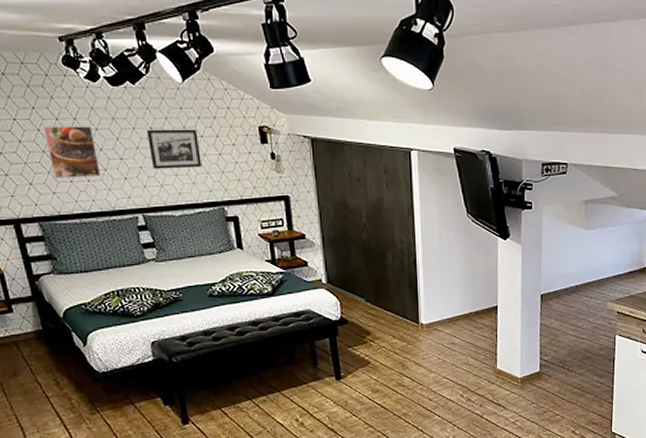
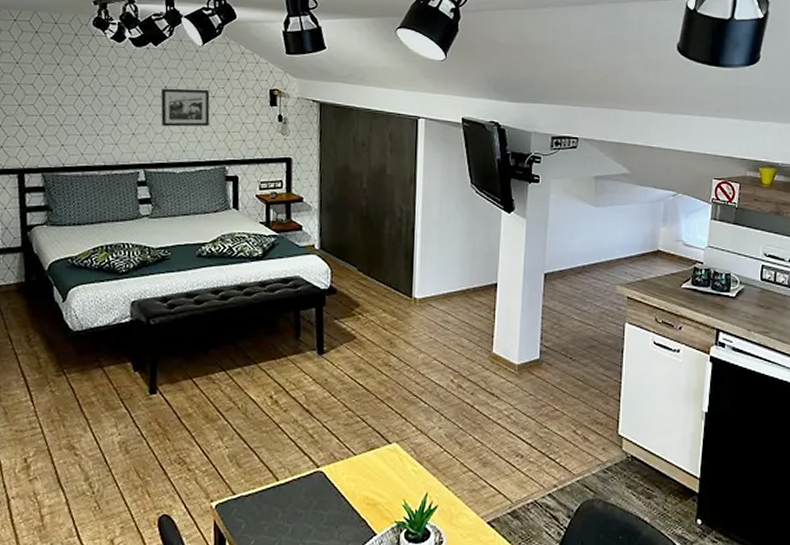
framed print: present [42,126,101,178] -> none [63,81,111,132]

